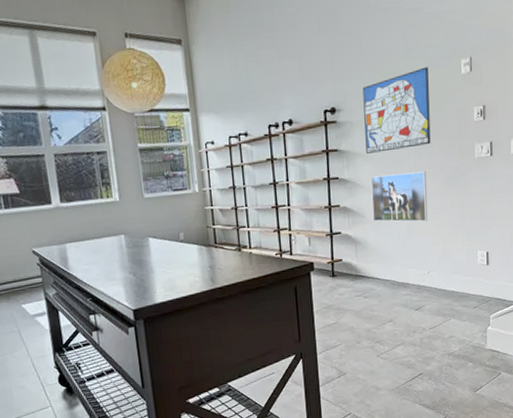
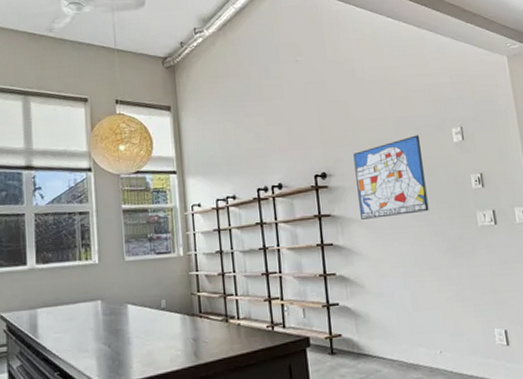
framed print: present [370,171,428,222] -> none [367,239,434,294]

